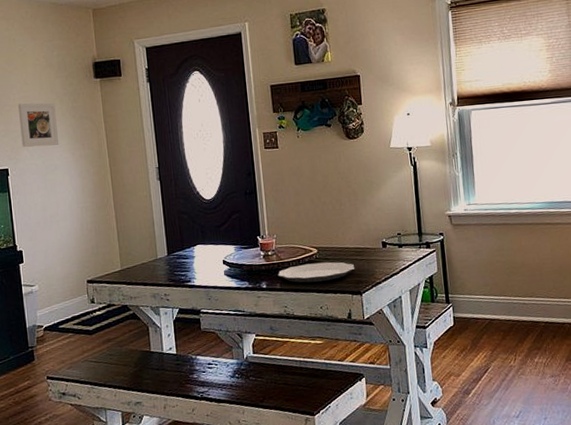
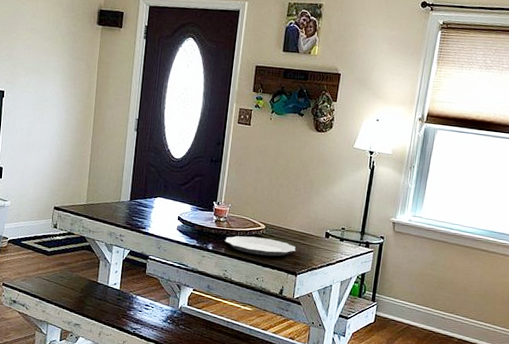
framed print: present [17,103,60,147] -> none [20,33,57,79]

